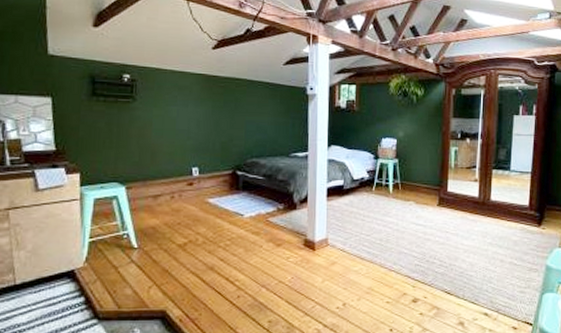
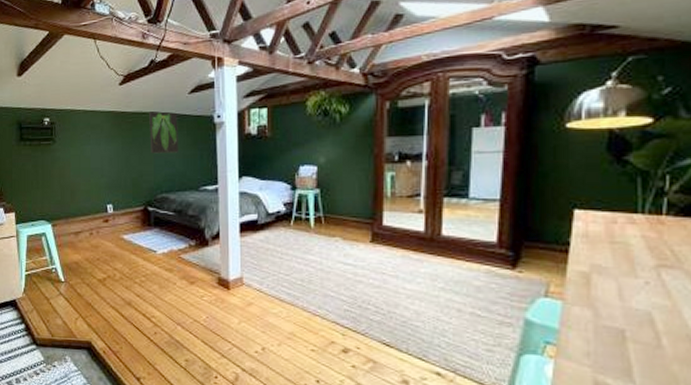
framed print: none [242,77,272,120] -> present [149,110,178,154]

